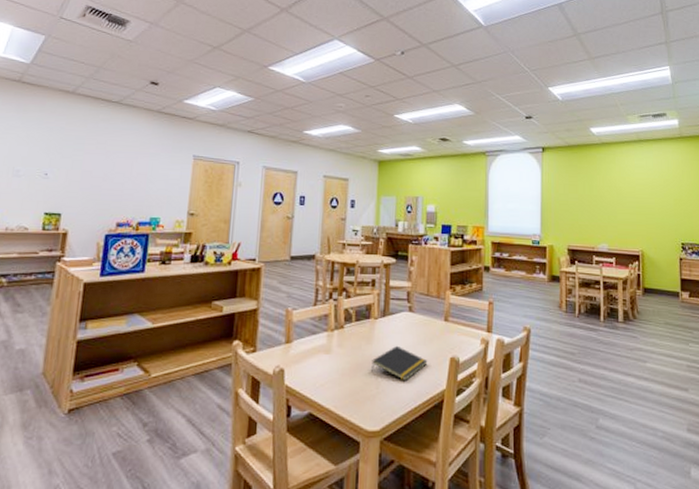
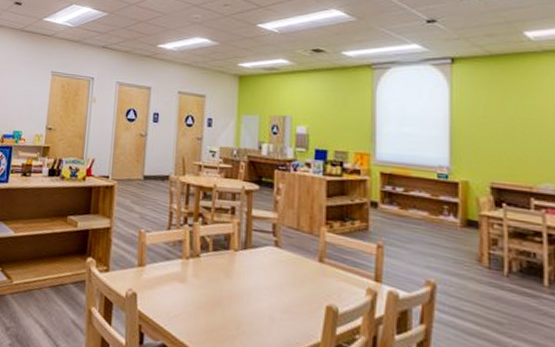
notepad: present [371,345,428,382] -> none [231,283,298,326]

